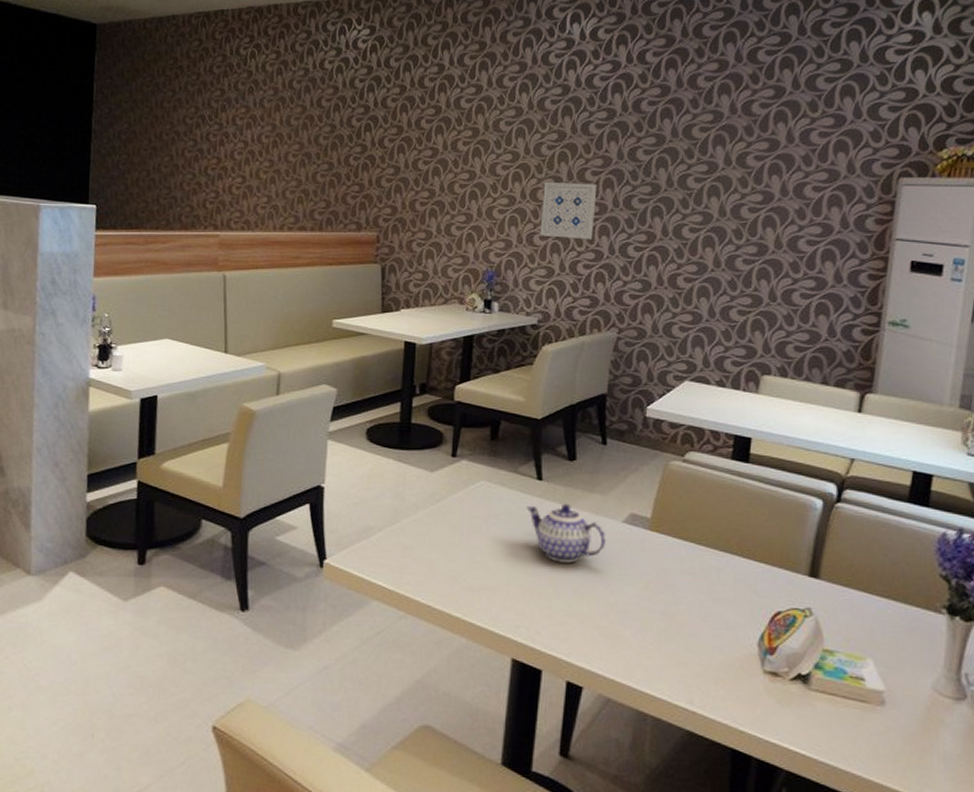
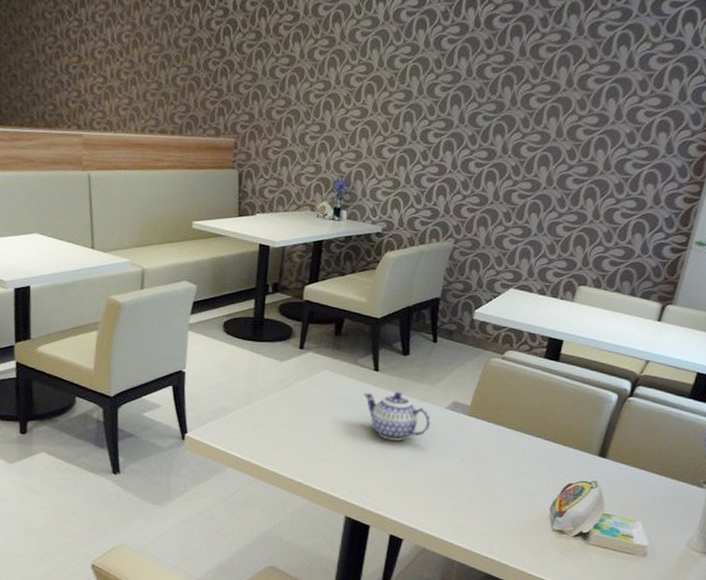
wall art: present [540,182,597,240] -> none [389,96,445,154]

